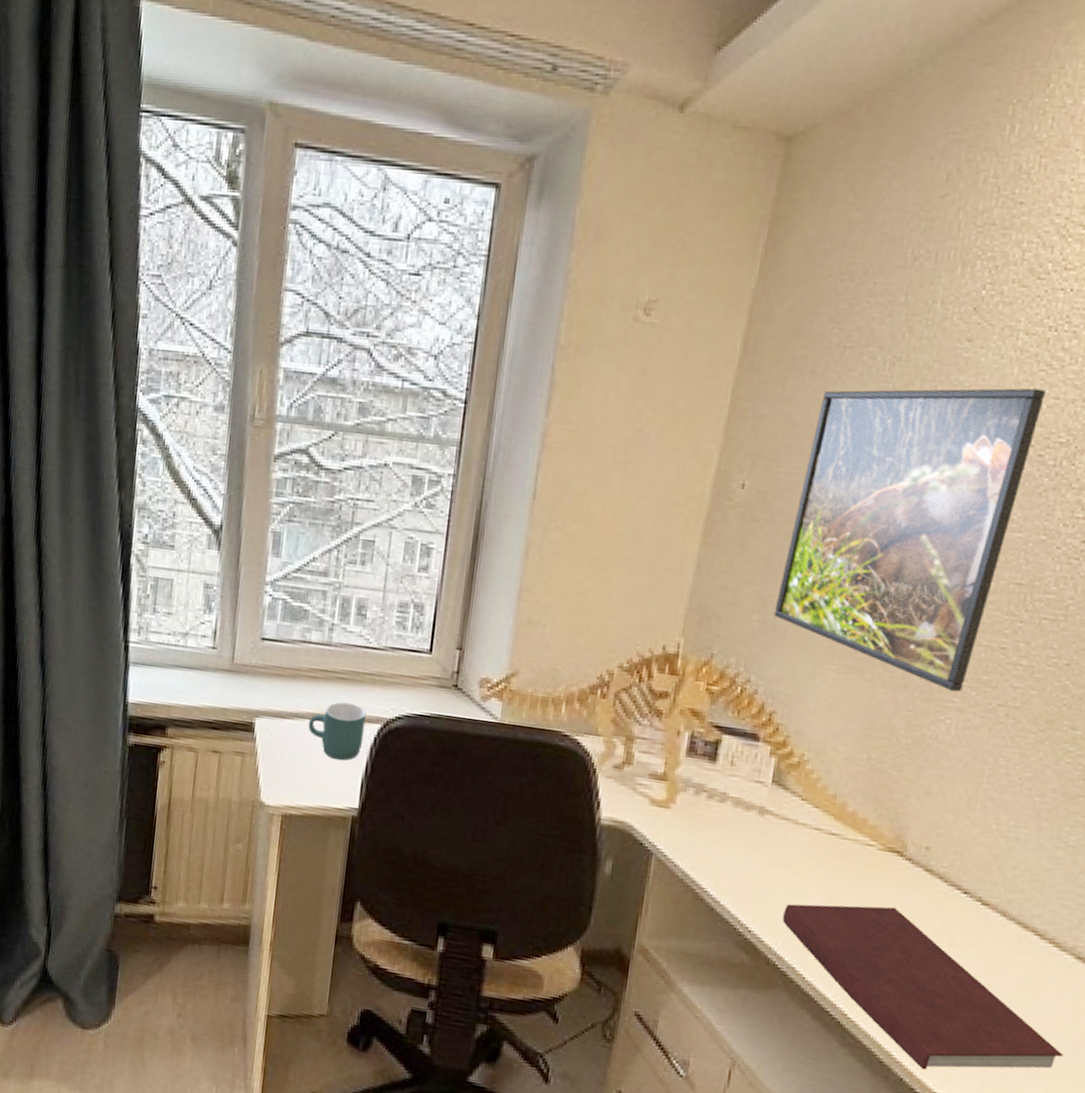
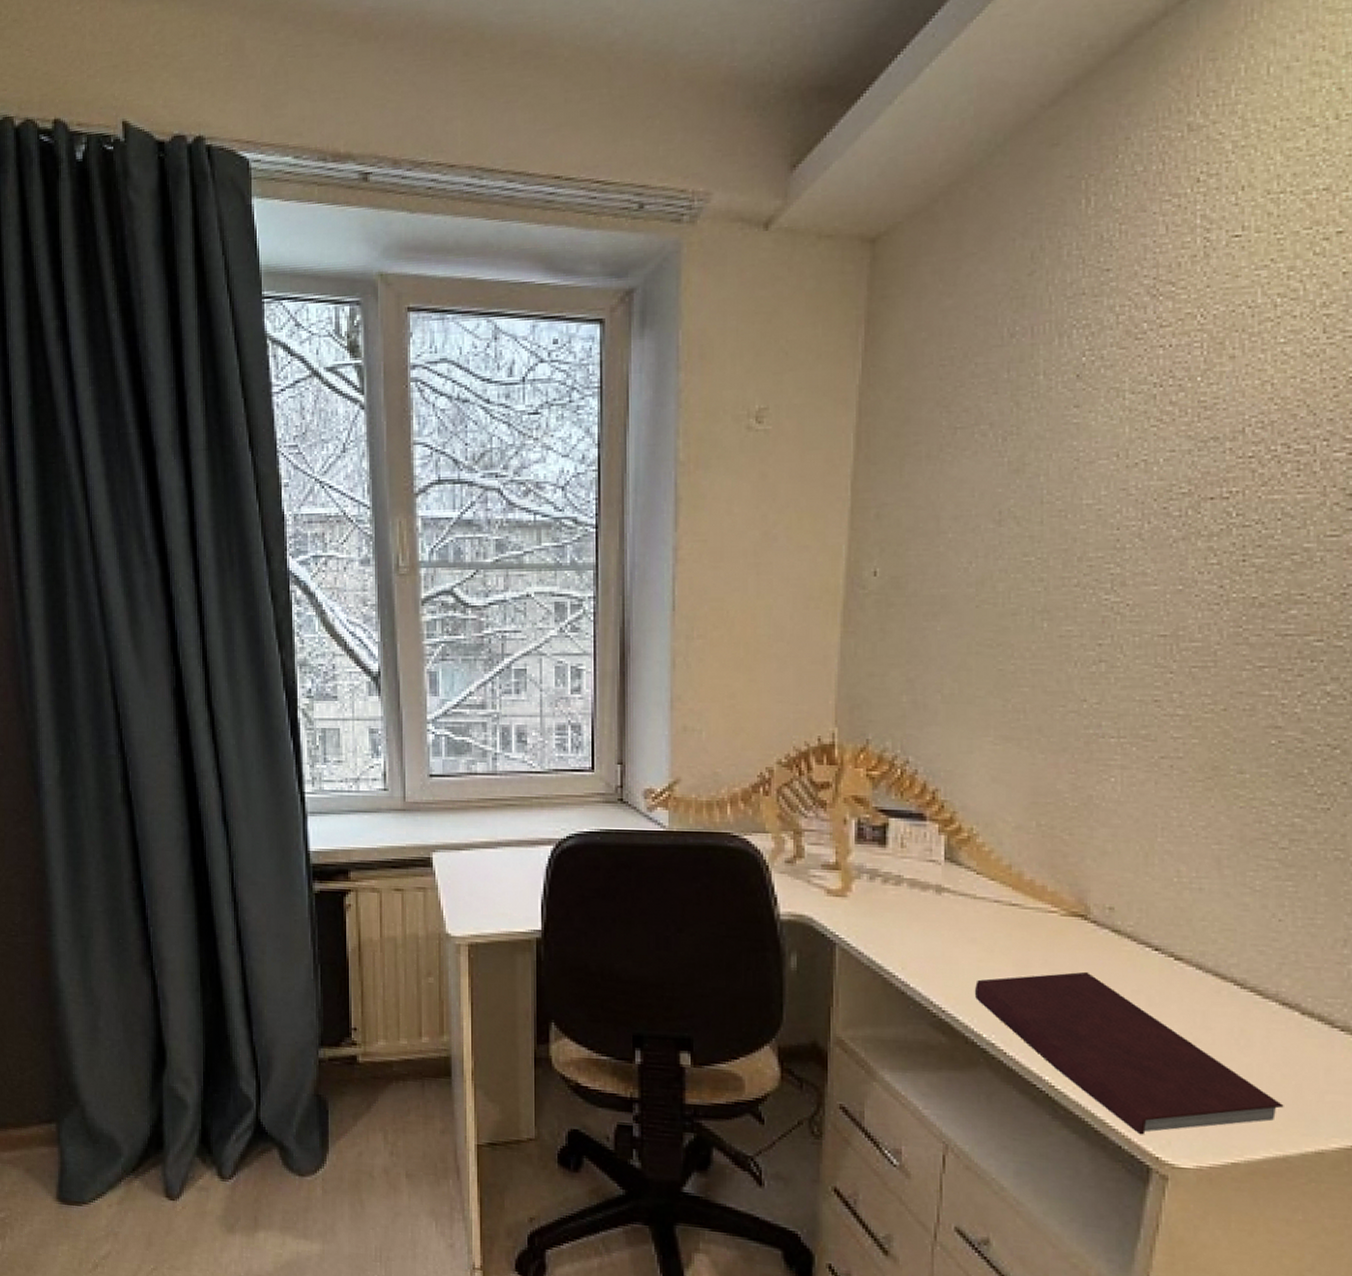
mug: present [308,702,367,761] -> none [483,828,538,885]
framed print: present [773,388,1046,692] -> none [923,444,1160,749]

